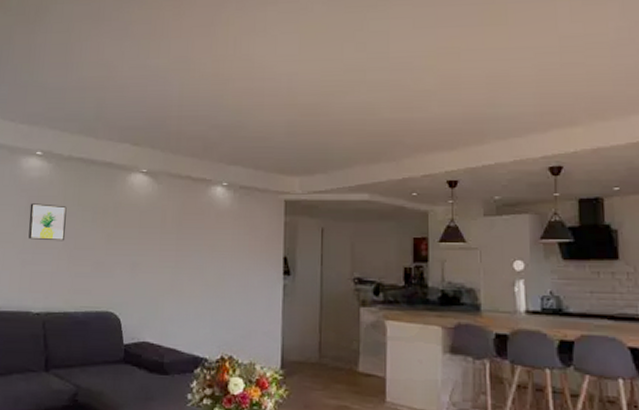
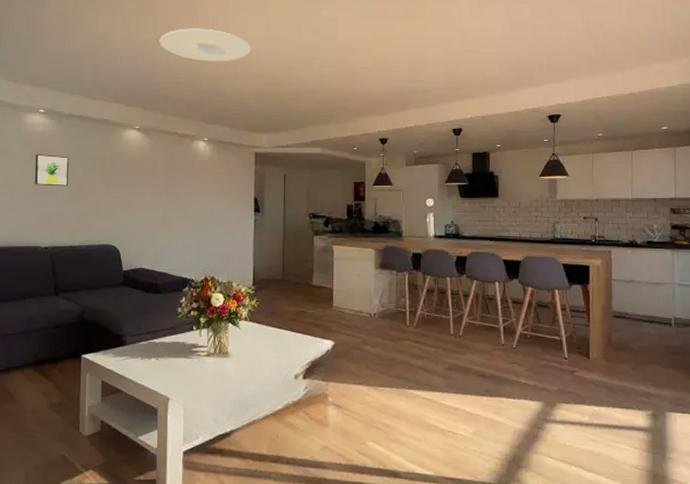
ceiling light: none [172,51,280,90] -> present [159,28,251,62]

